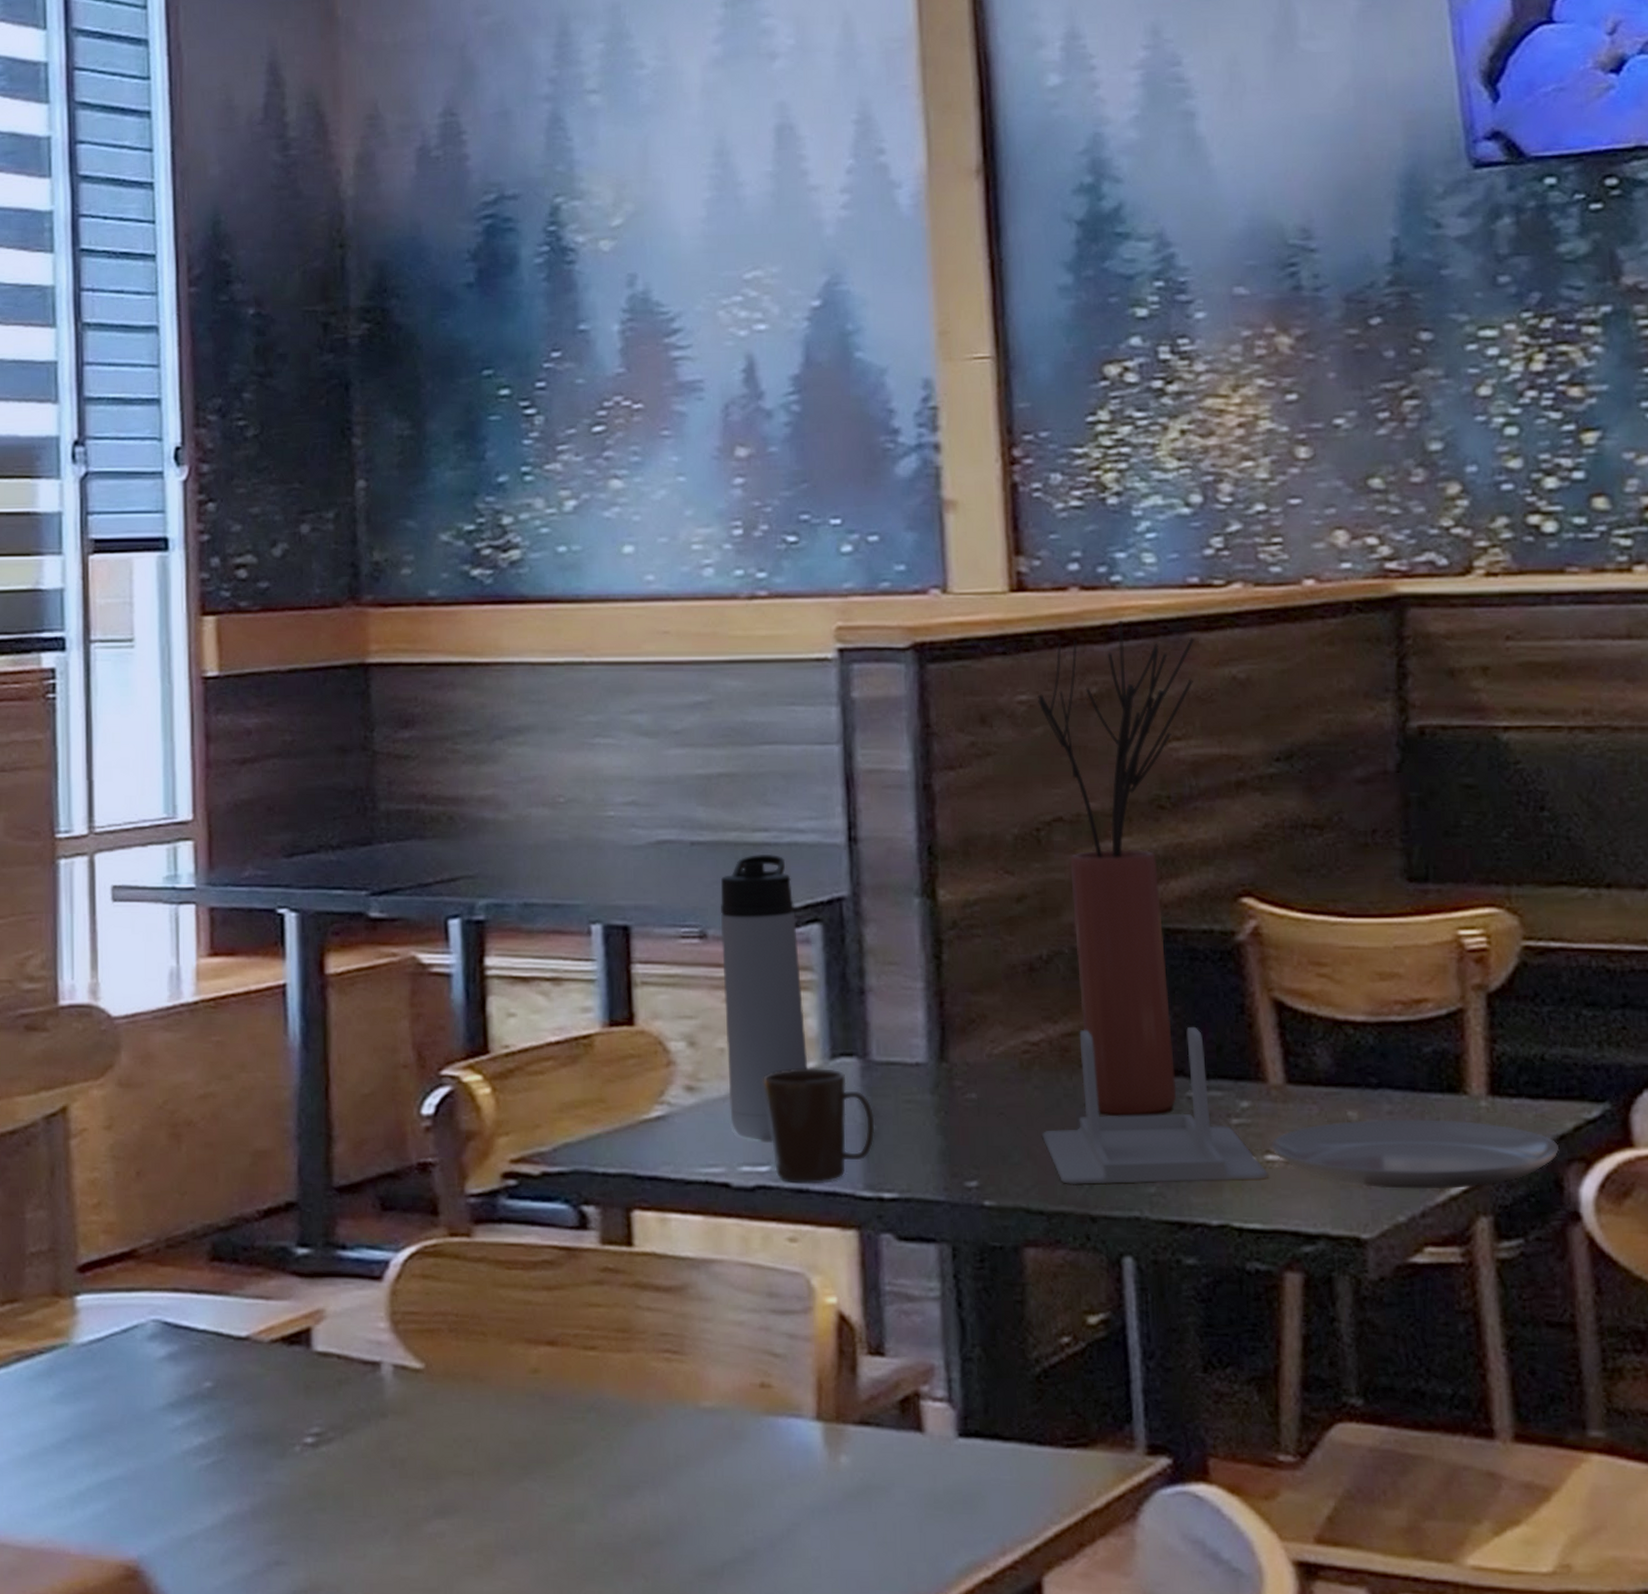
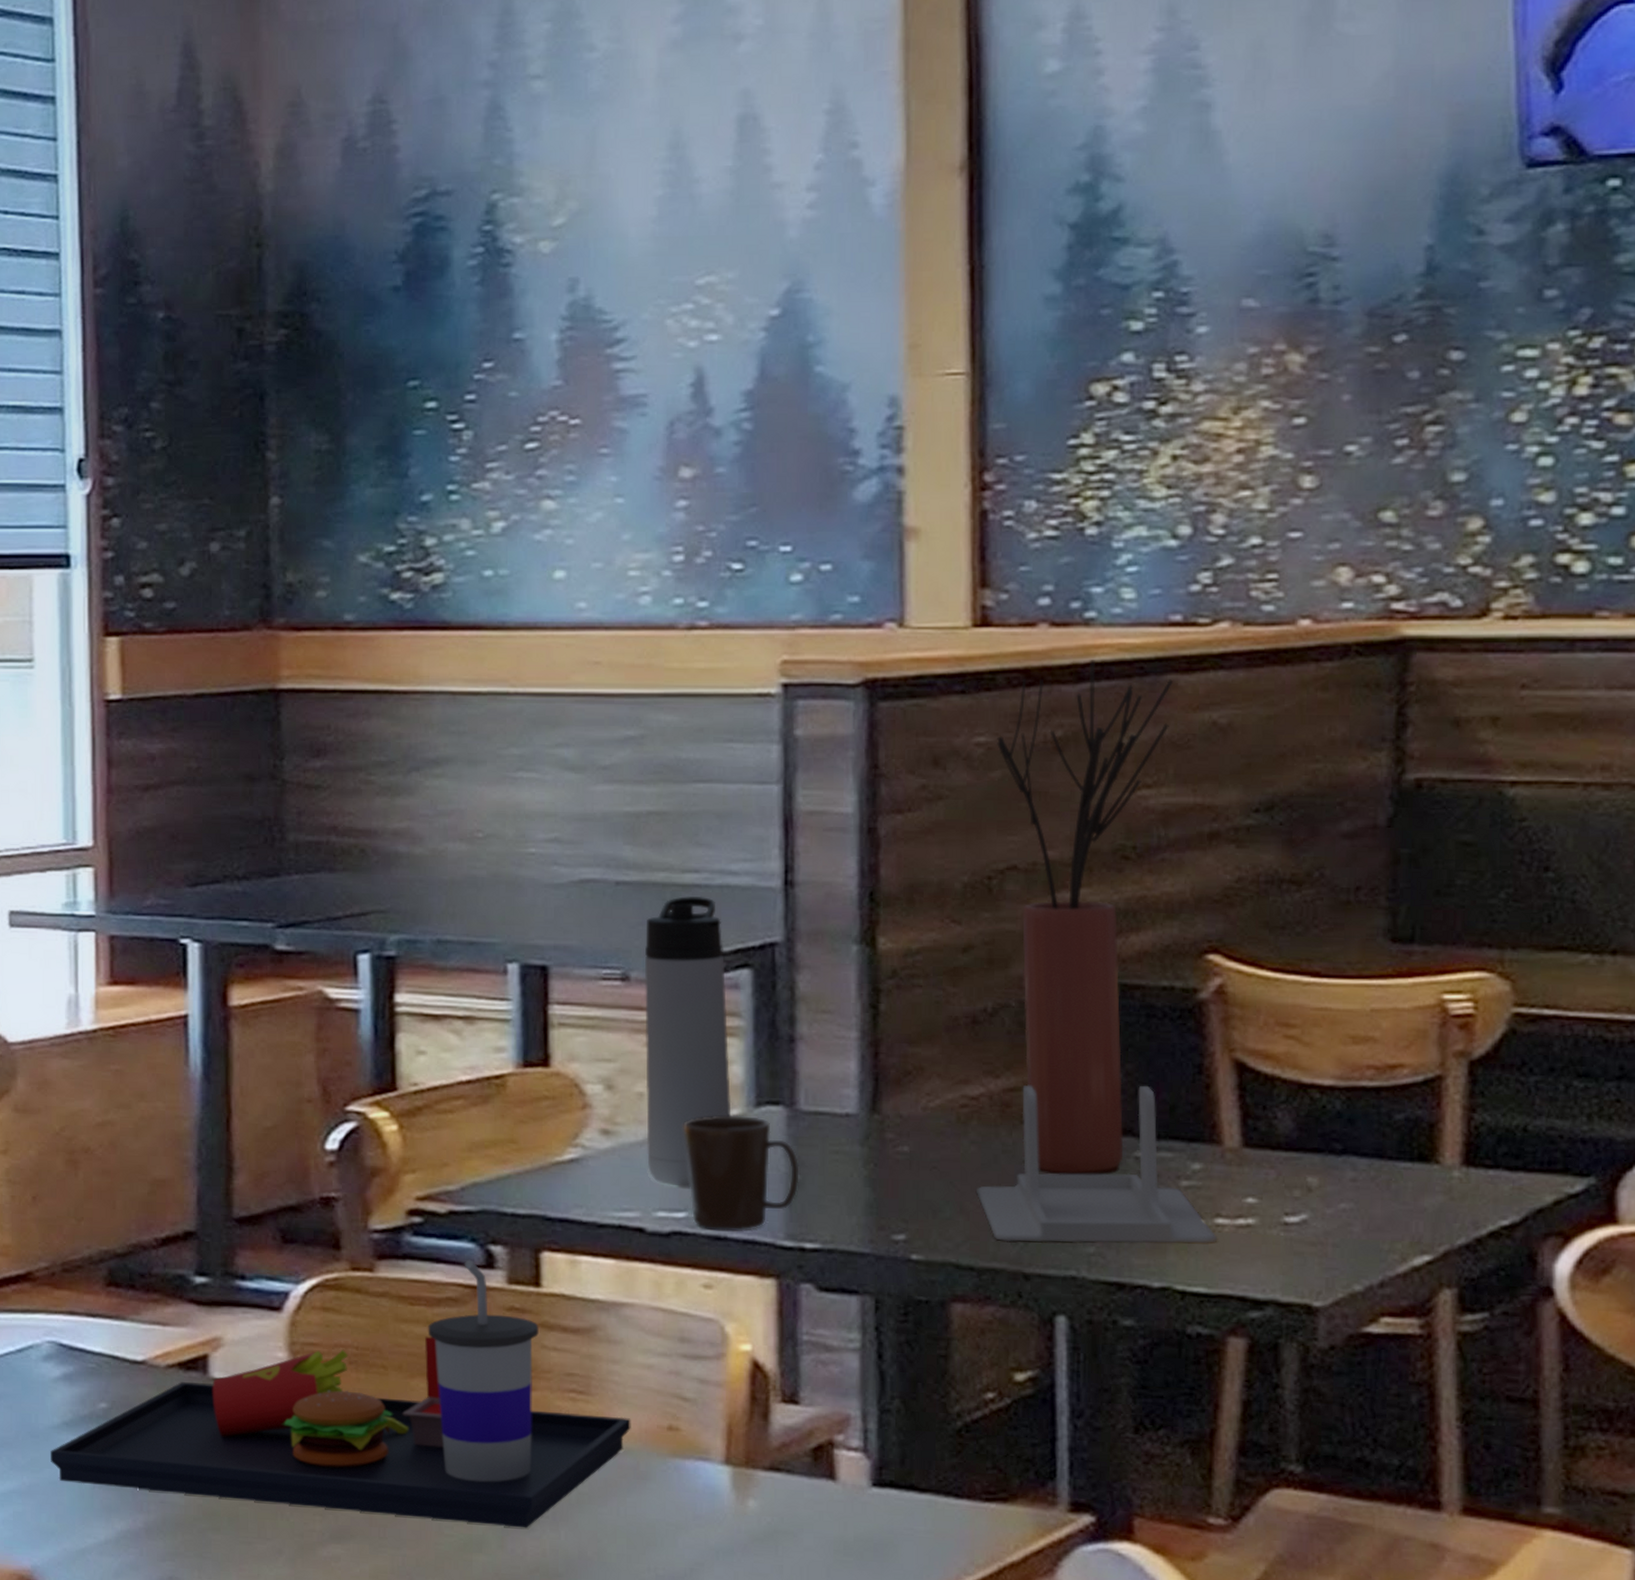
food tray: none [155,1221,725,1495] -> present [49,1259,631,1528]
plate: present [1270,1119,1560,1190] -> none [1221,1186,1536,1260]

